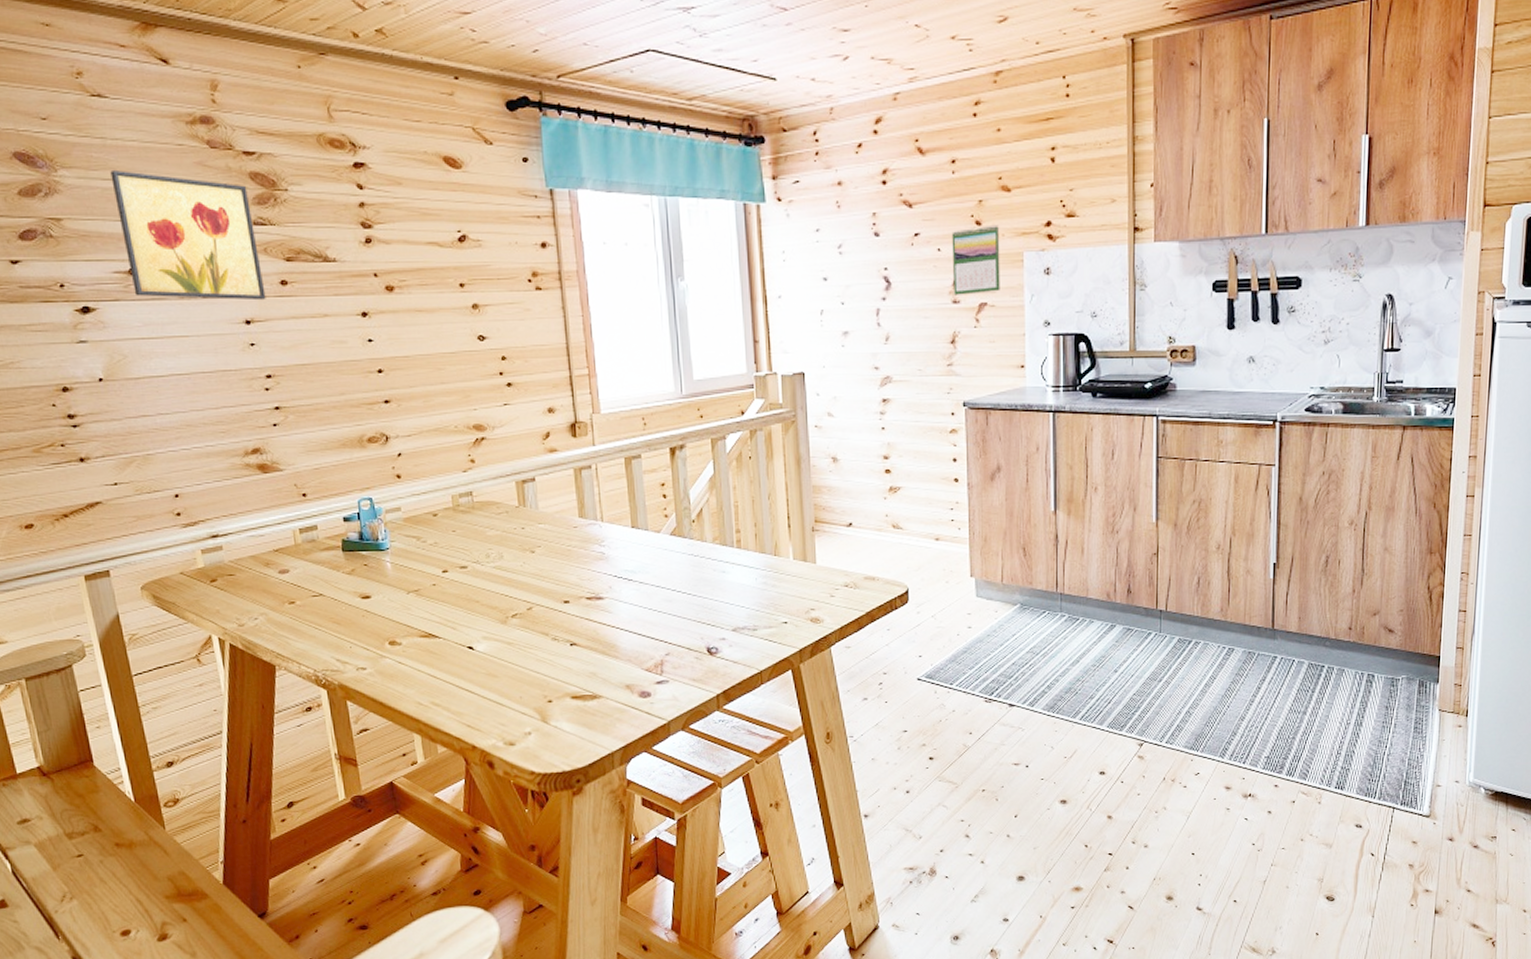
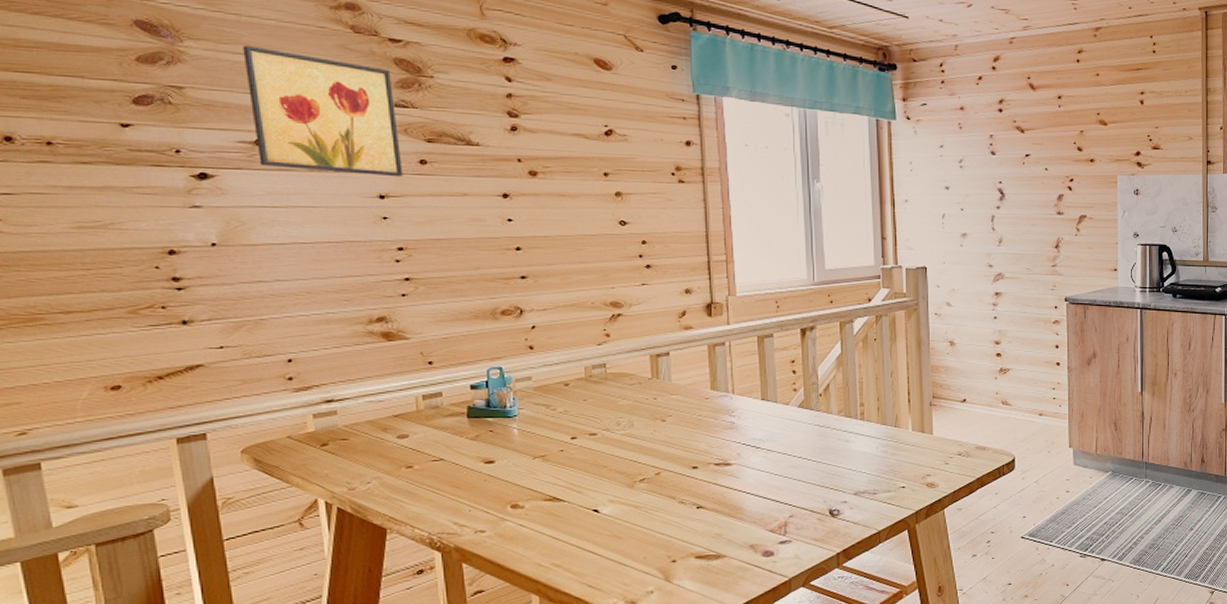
calendar: present [951,224,1000,295] -> none [1057,151,1098,208]

